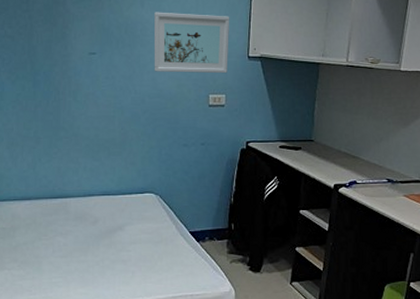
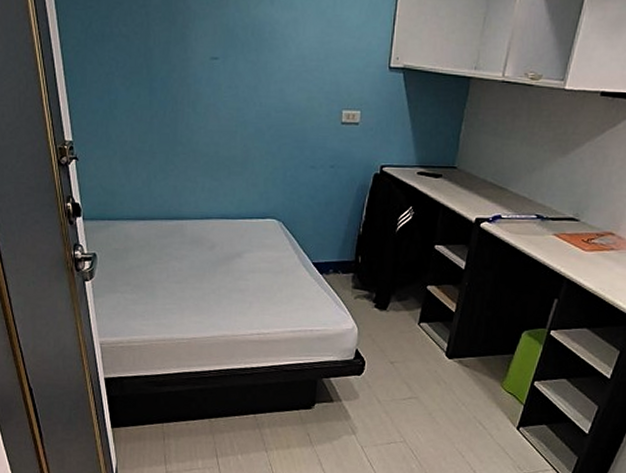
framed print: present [153,12,230,74] -> none [282,11,372,87]

